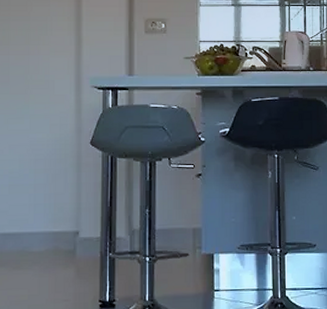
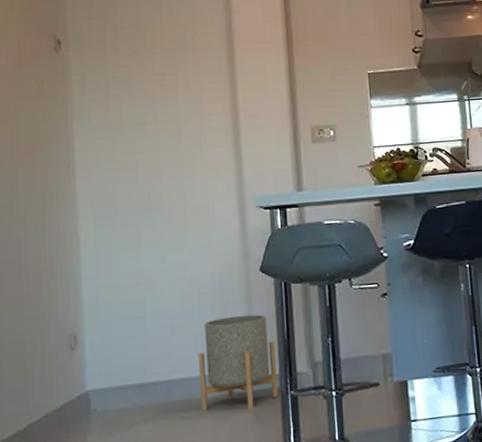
planter: none [31,181,99,266] -> present [198,314,279,412]

